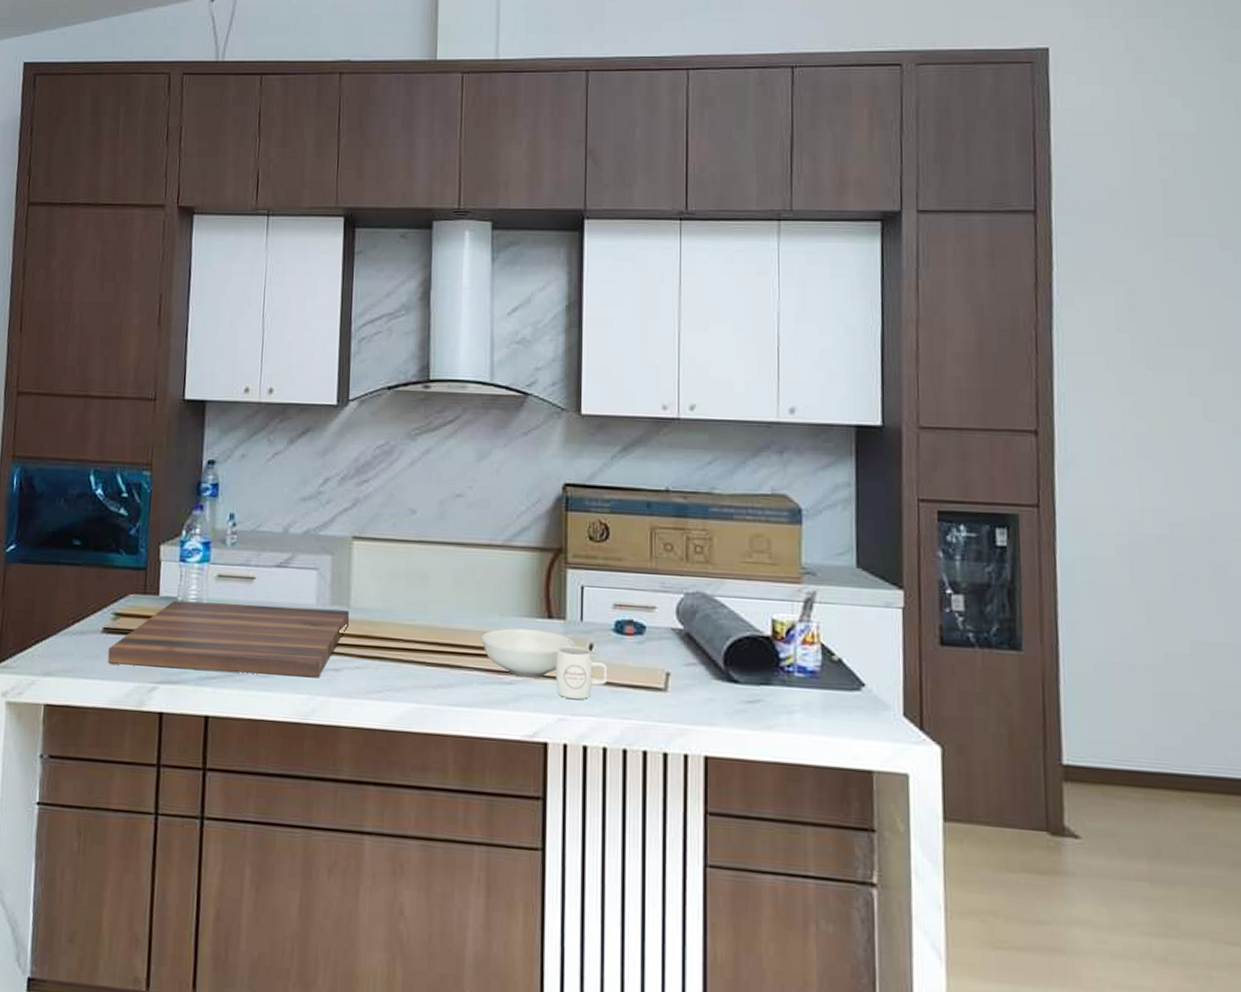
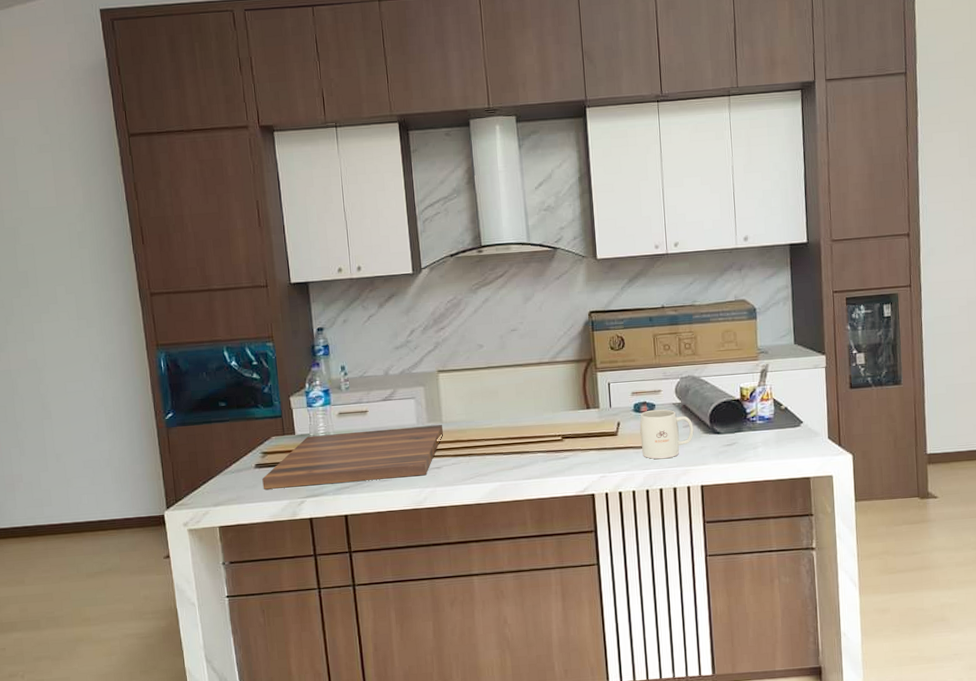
bowl: present [481,628,575,678] -> none [540,418,607,452]
mug: present [555,646,608,700] -> none [594,425,632,462]
mug: none [620,633,699,708] -> present [639,409,694,460]

